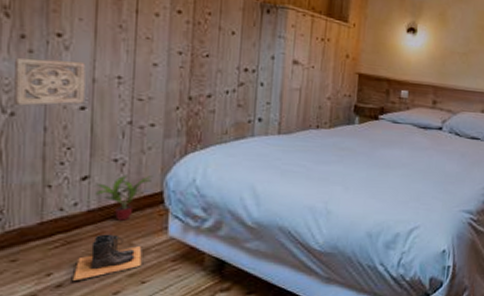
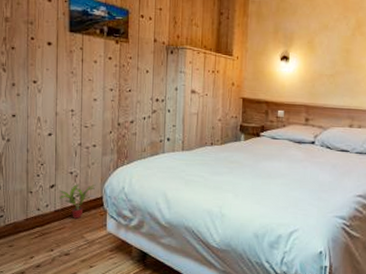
wall ornament: present [13,57,86,106] -> none [8,99,51,134]
boots: present [71,234,143,282] -> none [45,228,91,264]

